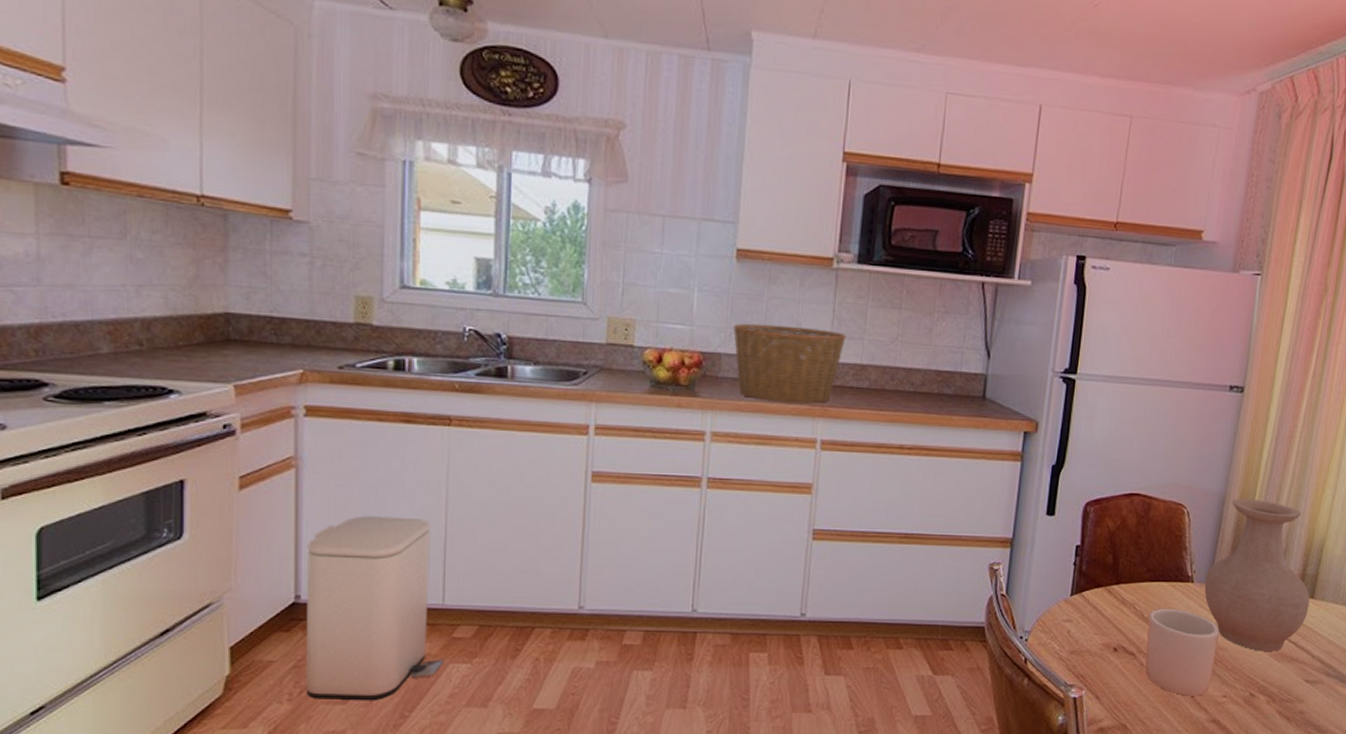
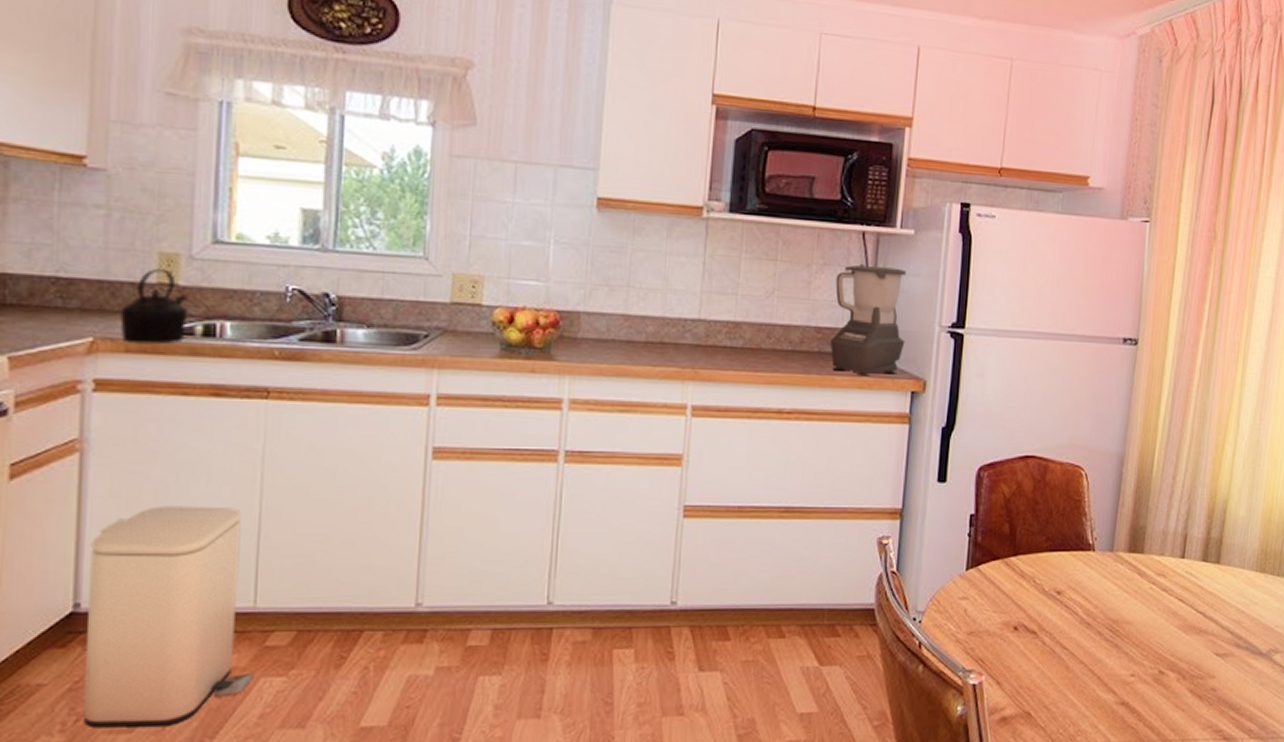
kettle: none [324,310,380,377] -> present [120,269,187,345]
basket: present [733,323,847,405] -> none [594,278,718,367]
blender: none [949,313,1023,417] -> present [830,264,907,377]
mug: present [1145,608,1219,696] -> none [1047,580,1124,677]
vase: present [1204,499,1310,651] -> none [1106,459,1216,624]

